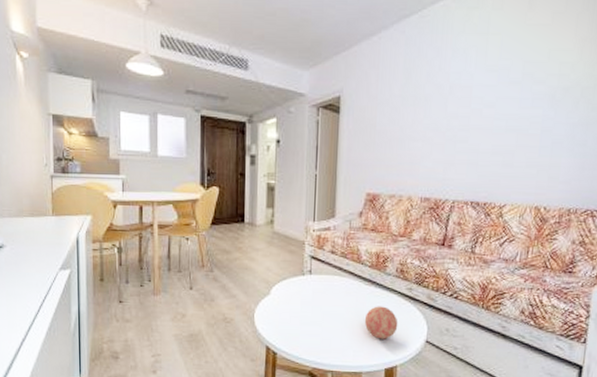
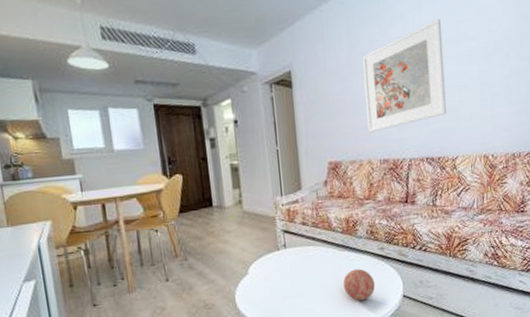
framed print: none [413,57,508,168] -> present [362,19,446,133]

